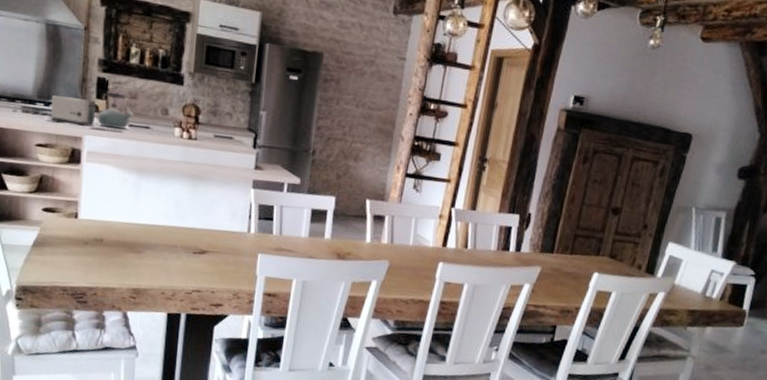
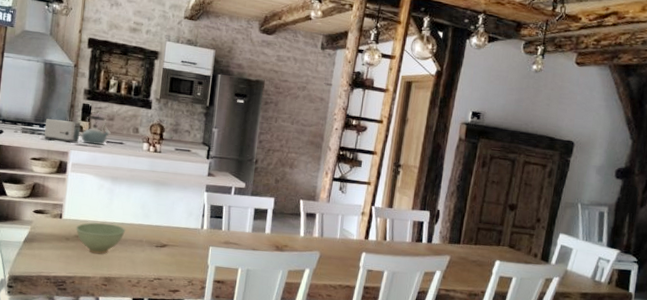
bowl: none [95,223,157,262] -> present [76,222,126,254]

